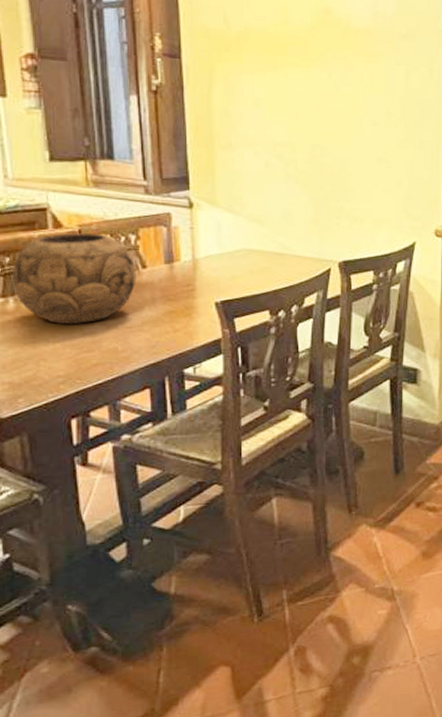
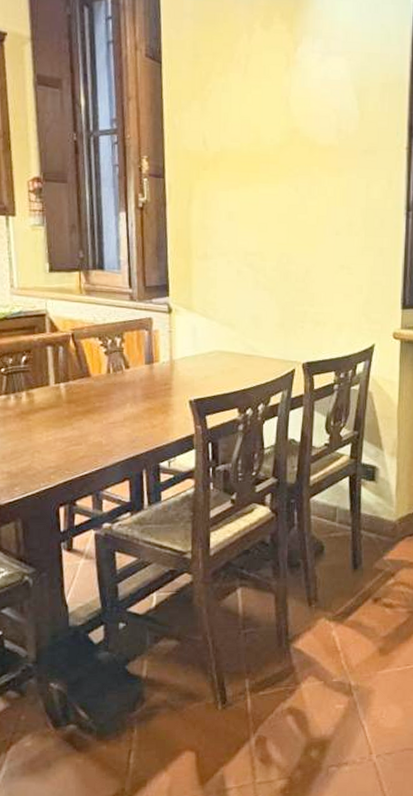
decorative bowl: present [11,232,137,324] -> none [13,335,121,419]

